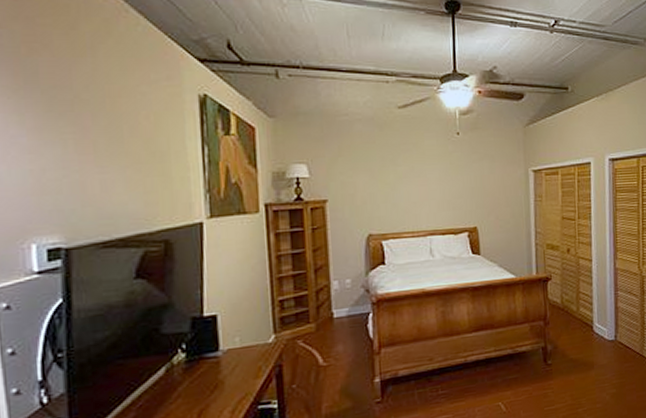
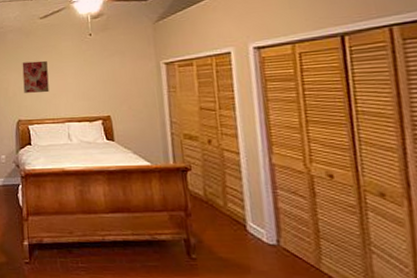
wall art: none [374,161,409,201] -> present [22,60,49,93]

